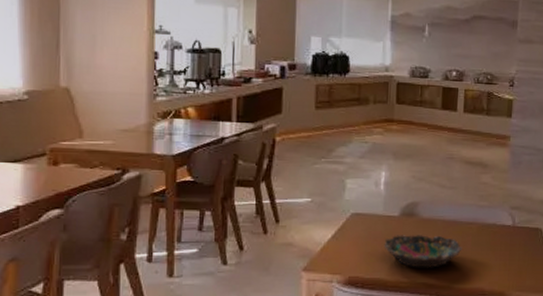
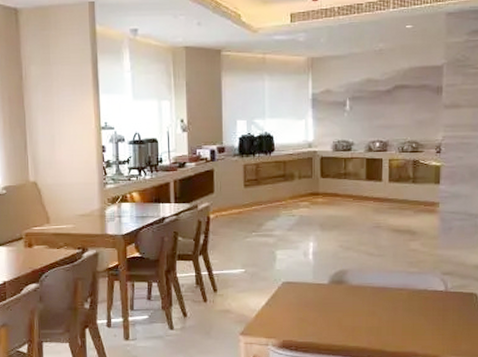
bowl: present [384,234,463,268] -> none [315,300,393,333]

